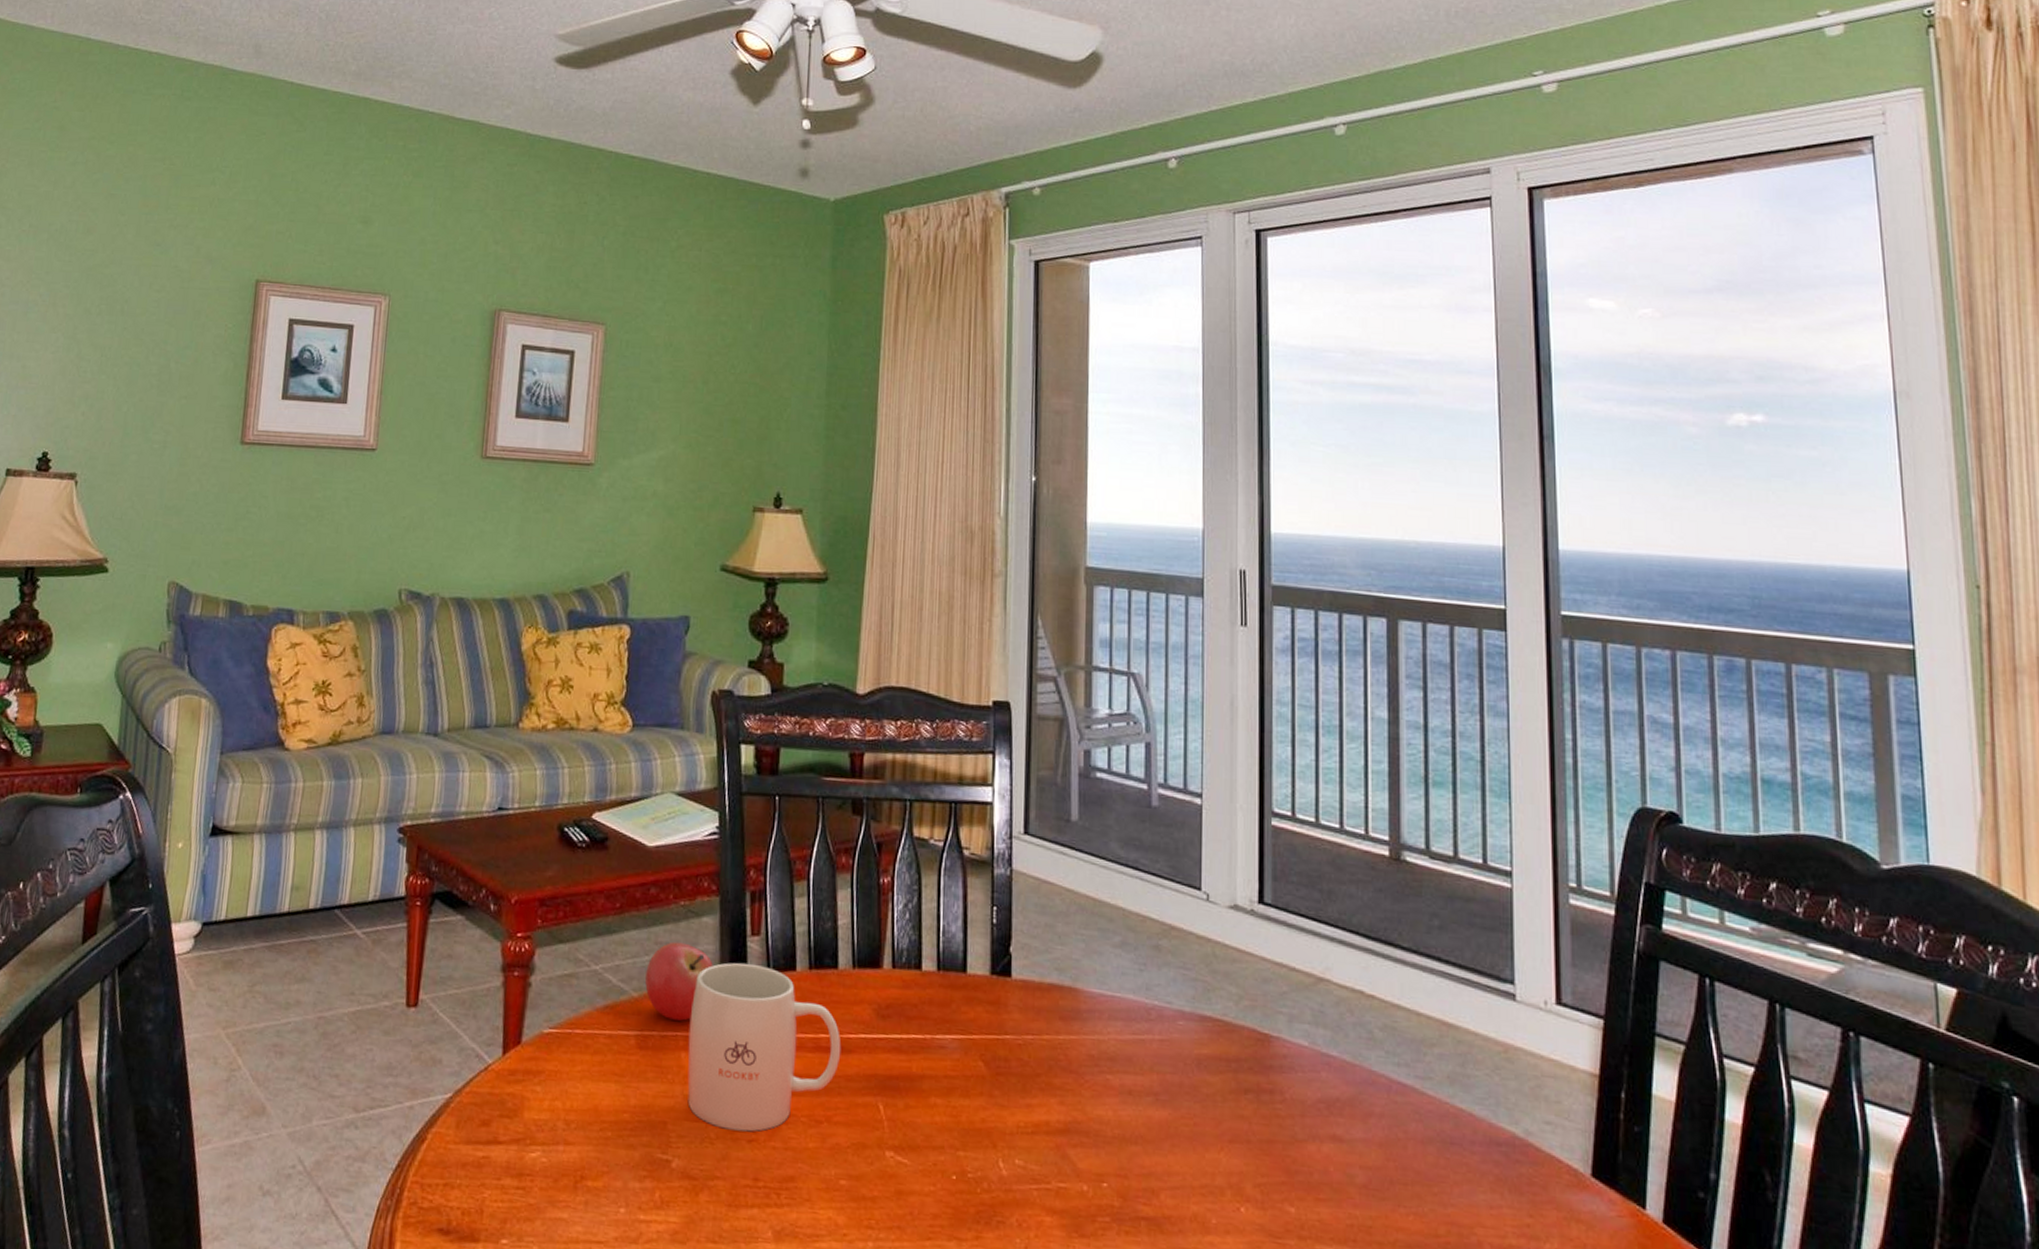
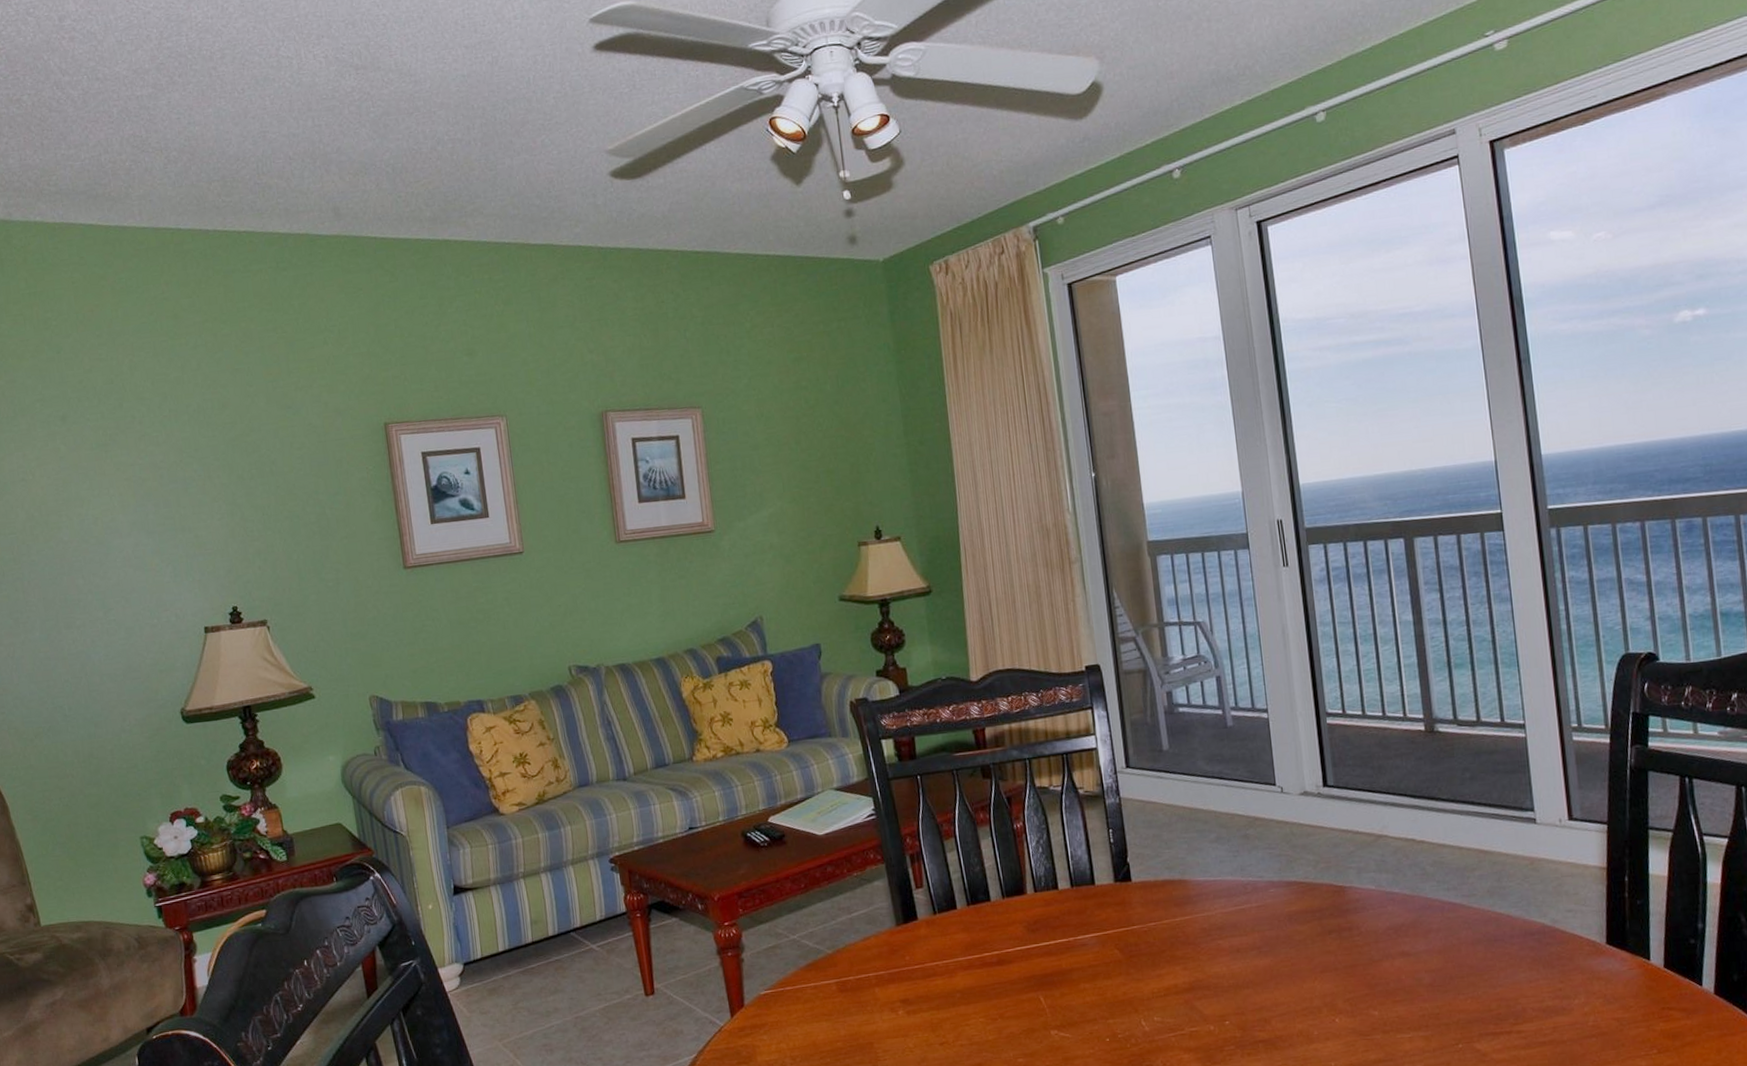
fruit: present [644,941,713,1022] -> none [835,904,889,966]
mug: present [687,962,842,1133] -> none [876,910,1004,1040]

